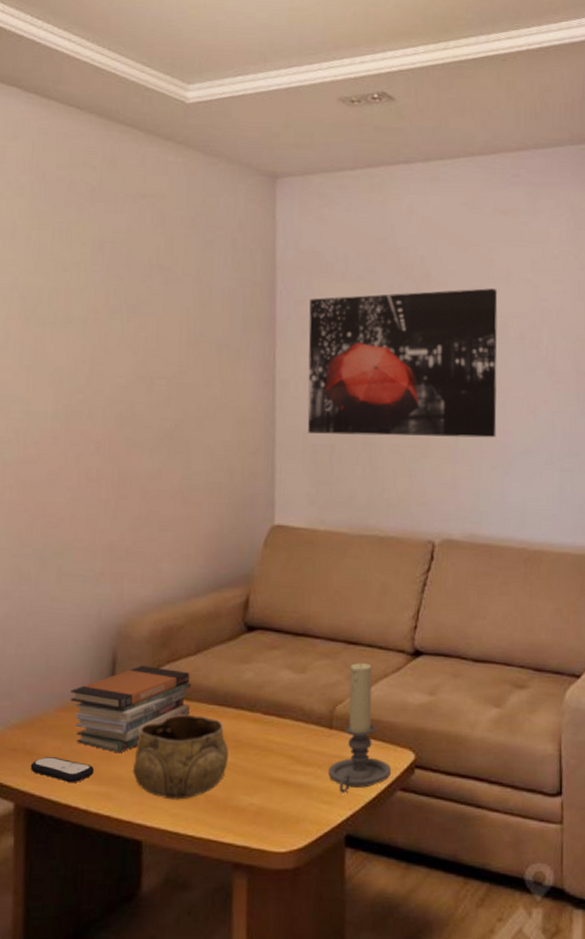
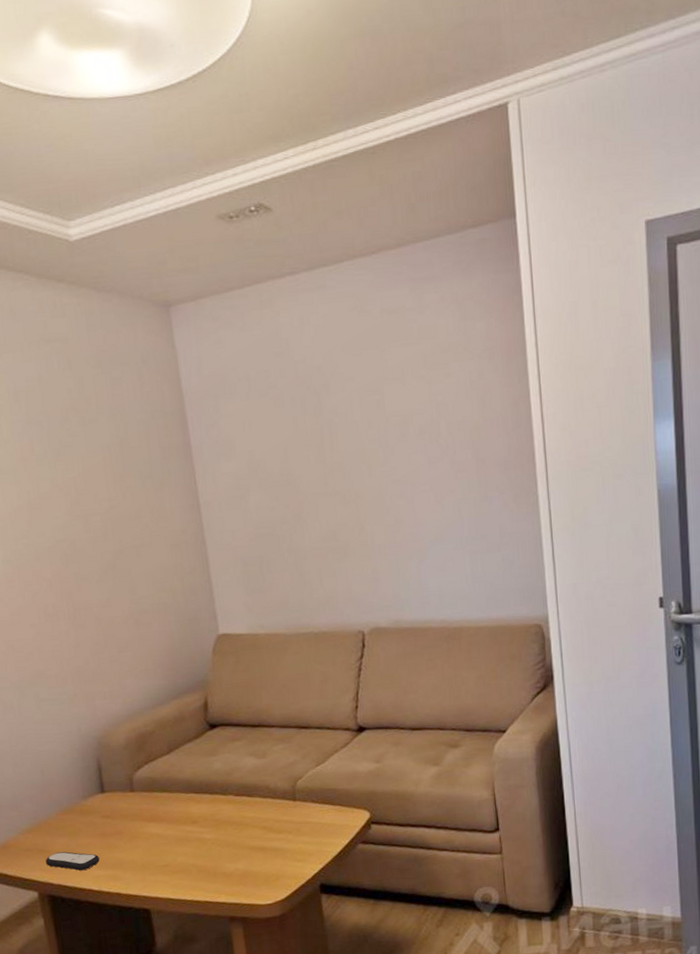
book stack: present [70,666,191,752] -> none [67,768,172,842]
decorative bowl: present [132,714,229,800] -> none [131,803,212,874]
wall art: present [307,288,498,438] -> none [220,389,409,548]
candle holder: present [327,663,392,794] -> none [297,743,352,852]

